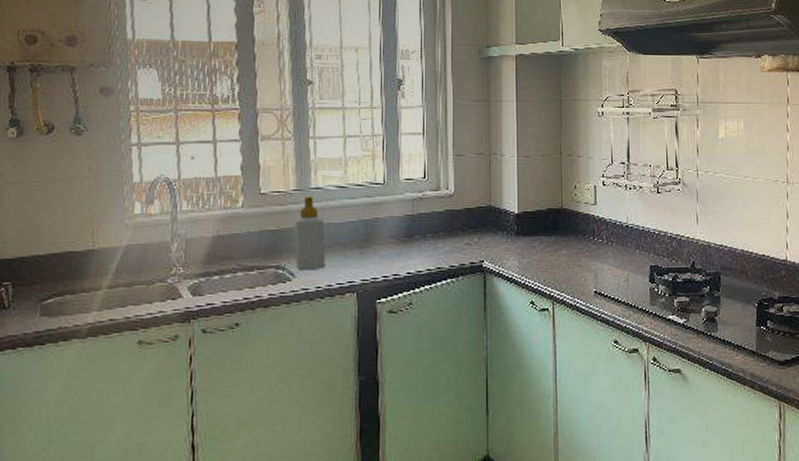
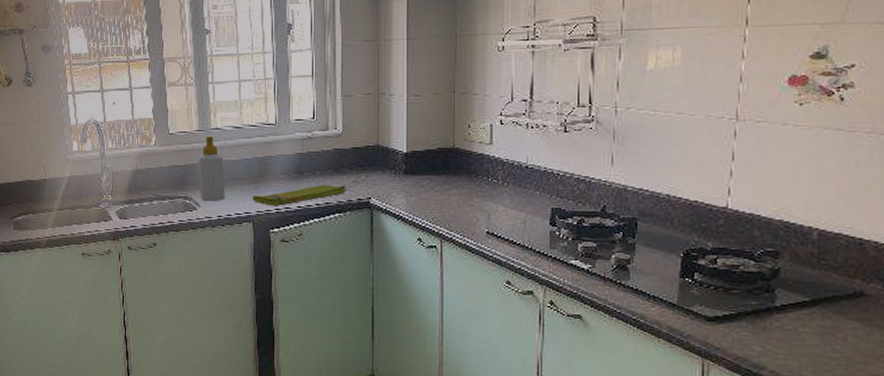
dish towel: none [357,248,460,273] -> present [252,185,347,206]

